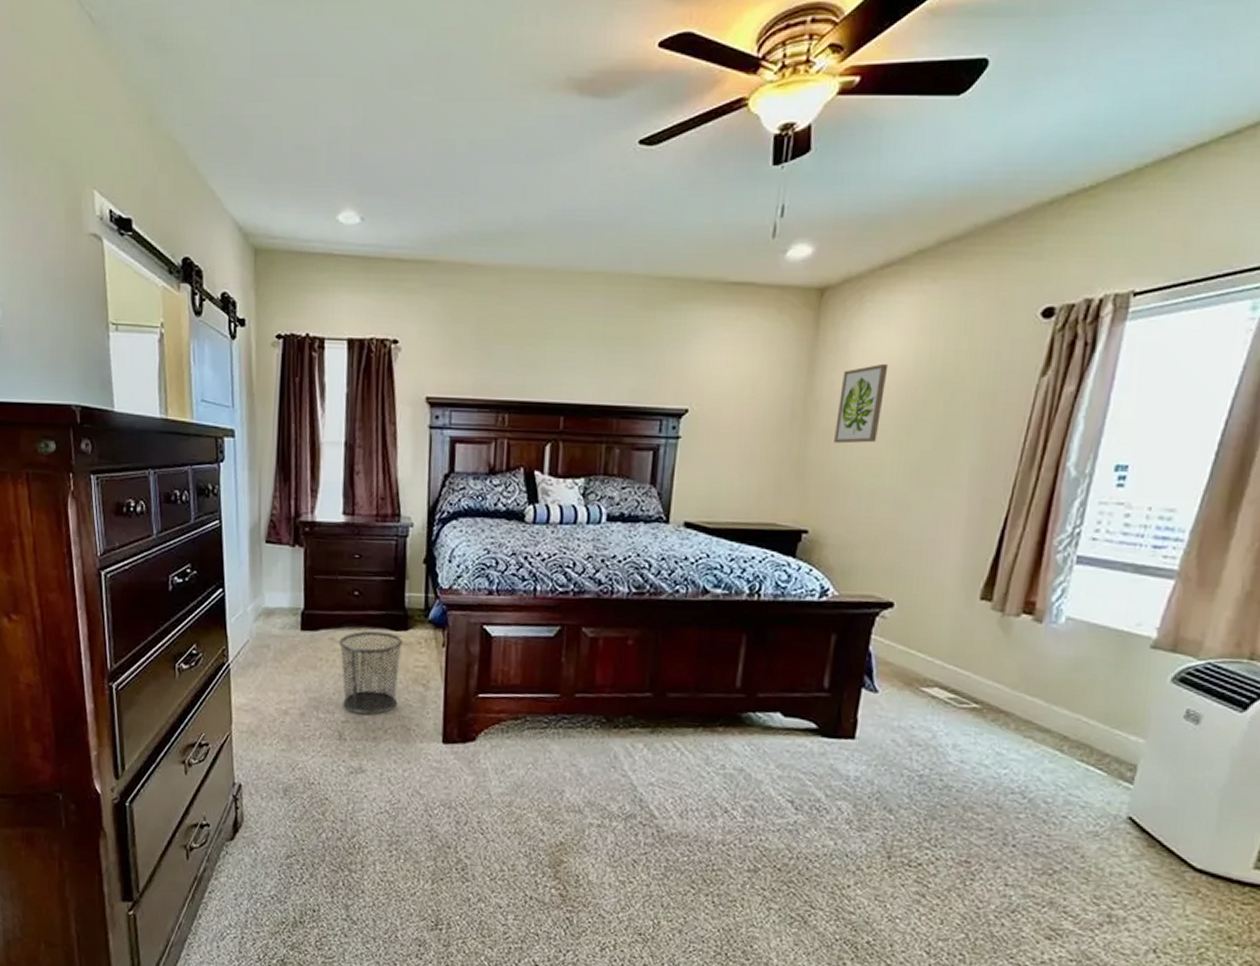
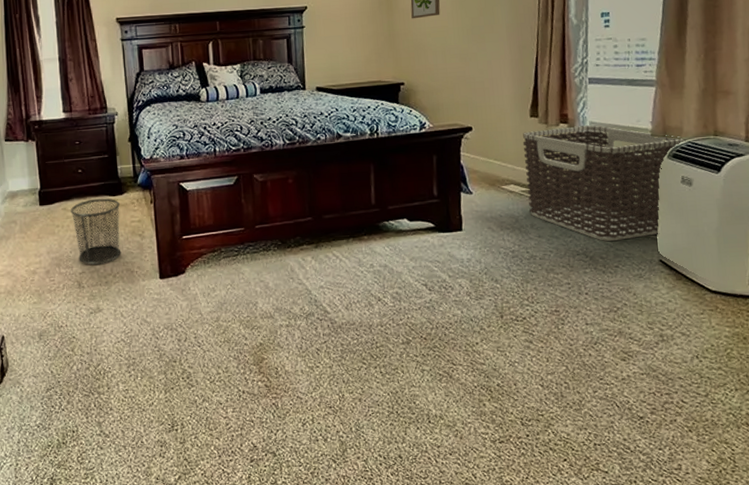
clothes hamper: none [954,618,1205,783] -> present [522,125,686,242]

